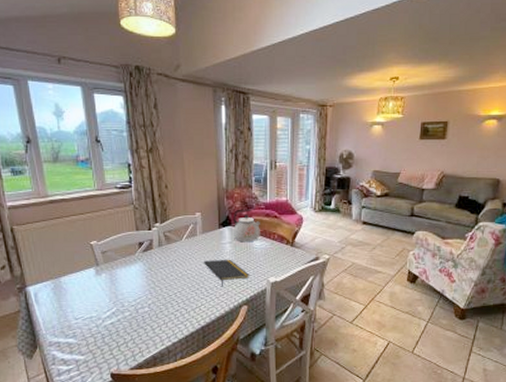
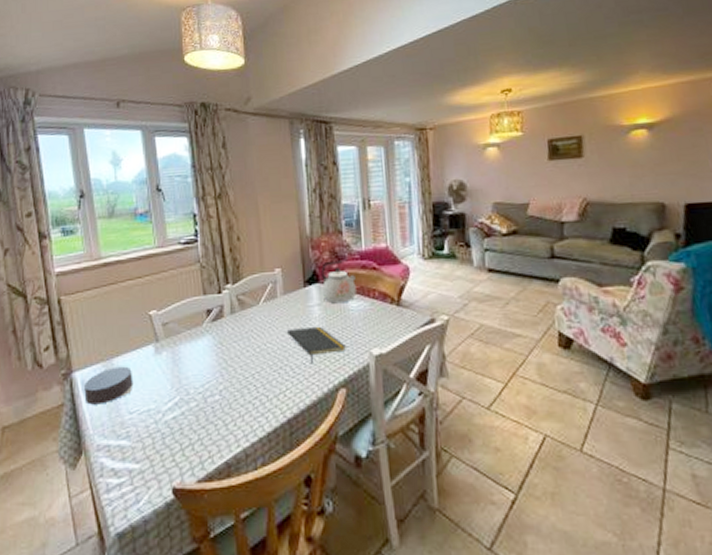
candle: none [37,283,78,312] -> present [84,366,134,405]

